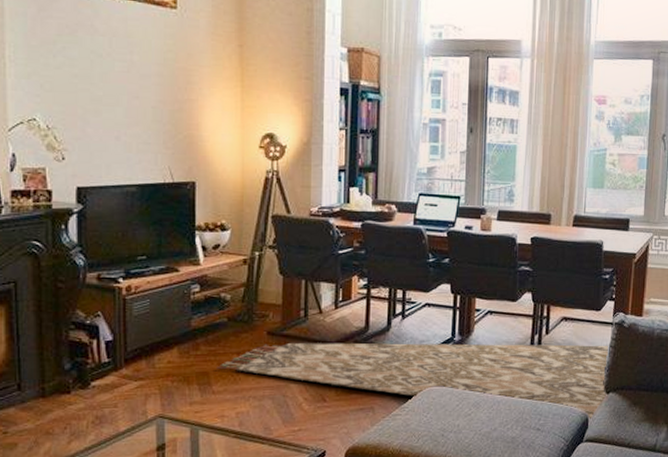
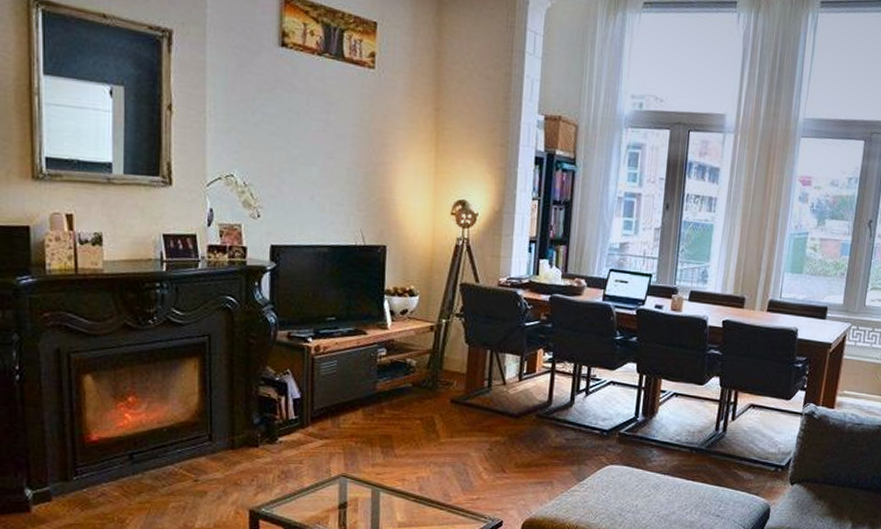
rug: present [217,342,608,418] -> none [400,412,796,509]

